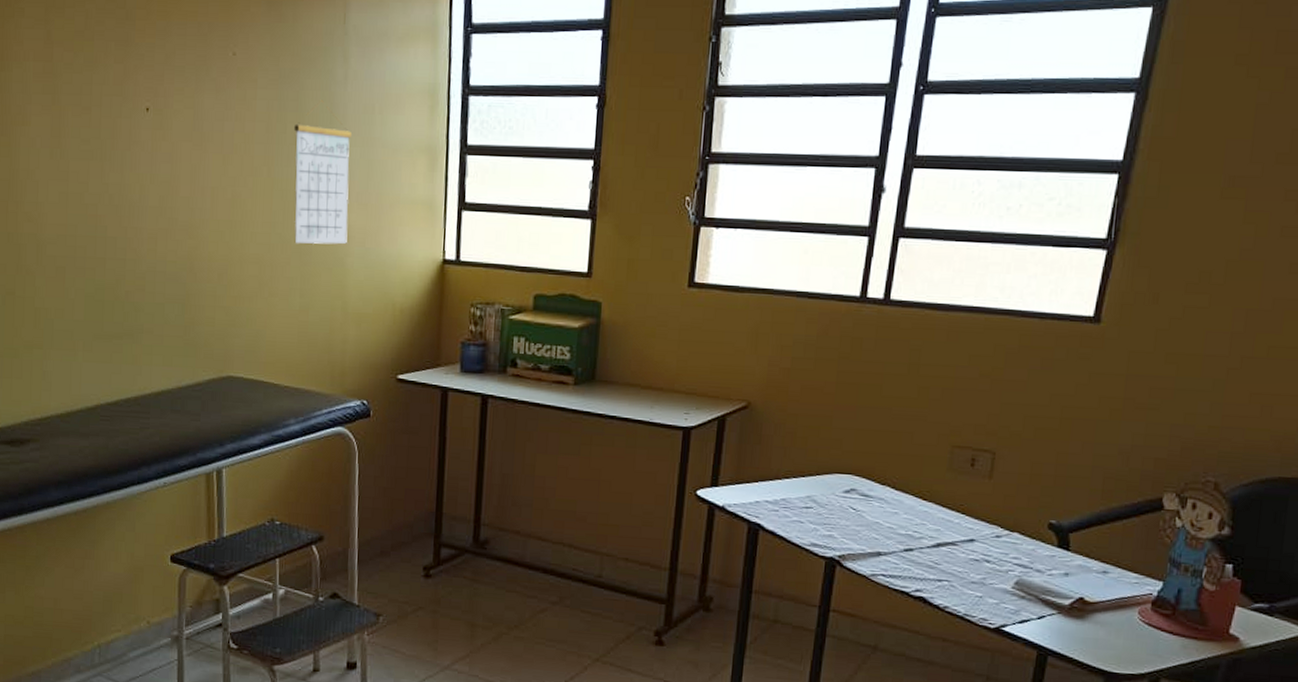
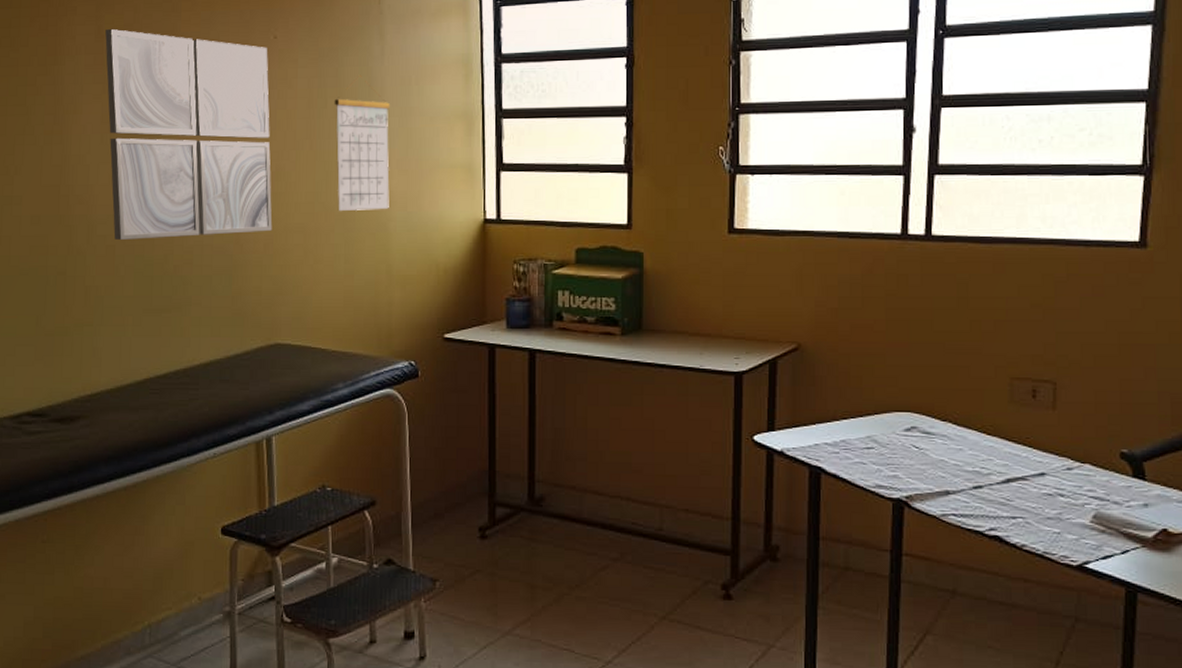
wall art: none [55,34,227,262] -> present [105,28,273,240]

